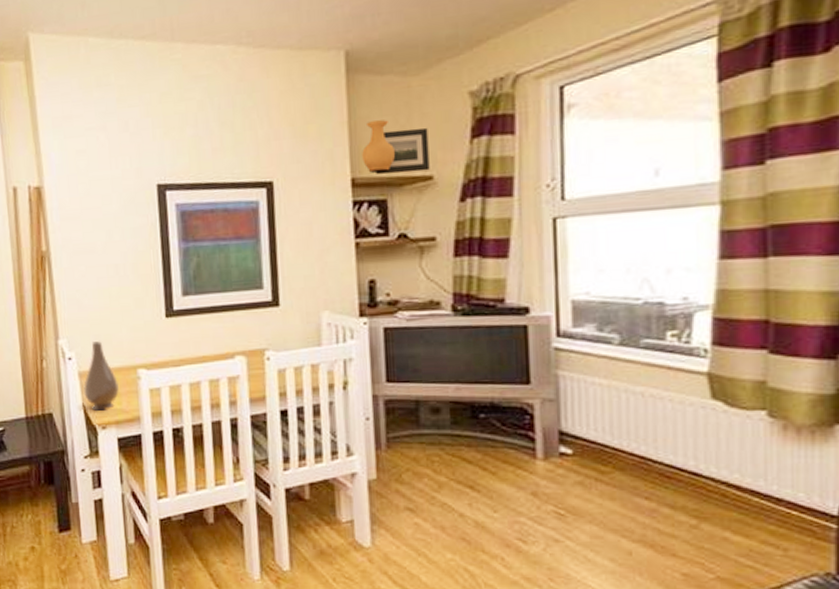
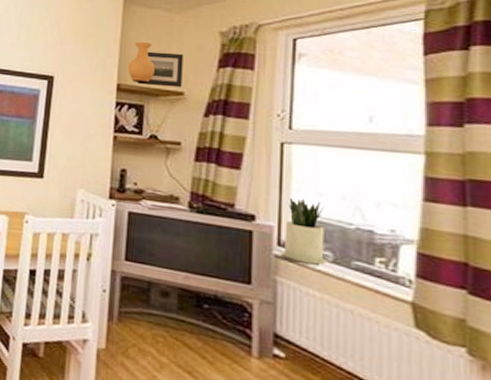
planter: none [560,279,613,351] -> present [280,198,327,265]

